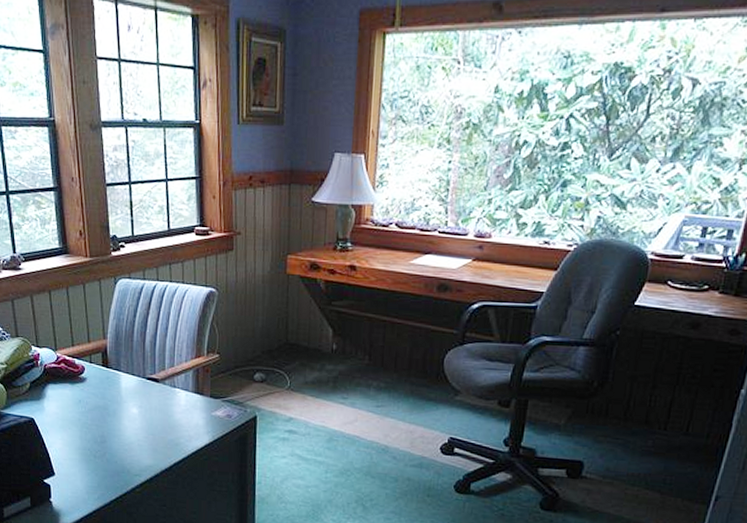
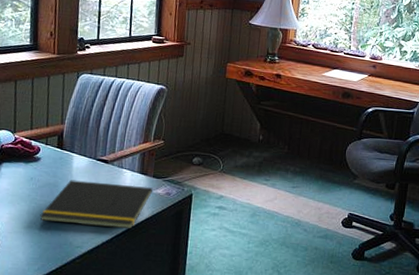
notepad: none [93,402,211,456] -> present [40,180,153,230]

